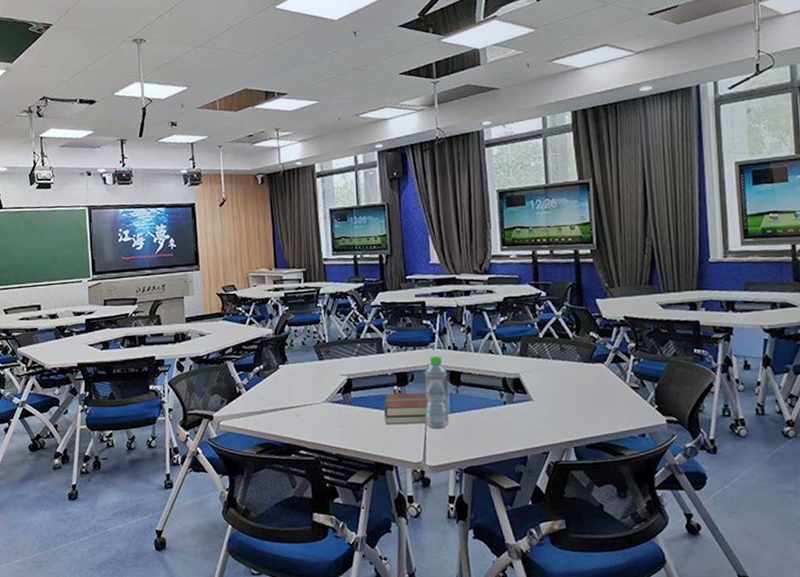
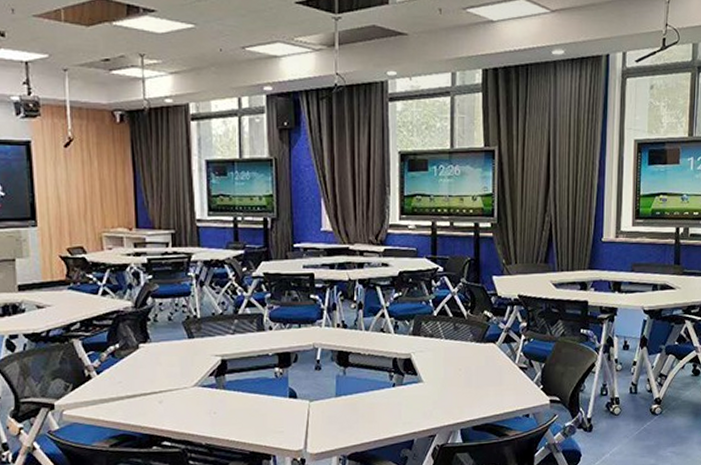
books: present [384,392,428,425] -> none [263,374,312,411]
water bottle: present [424,356,449,430] -> none [308,334,336,415]

